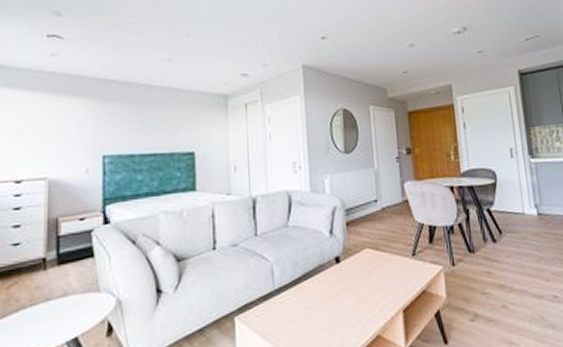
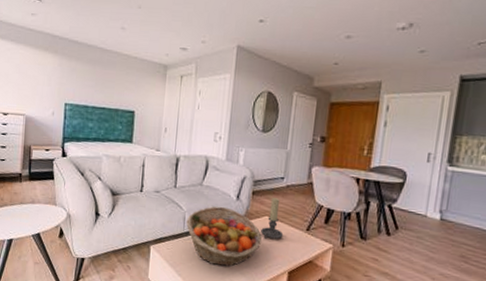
fruit basket: none [275,247,367,324] -> present [186,206,262,267]
candle holder: none [363,225,389,276] -> present [261,197,284,239]

